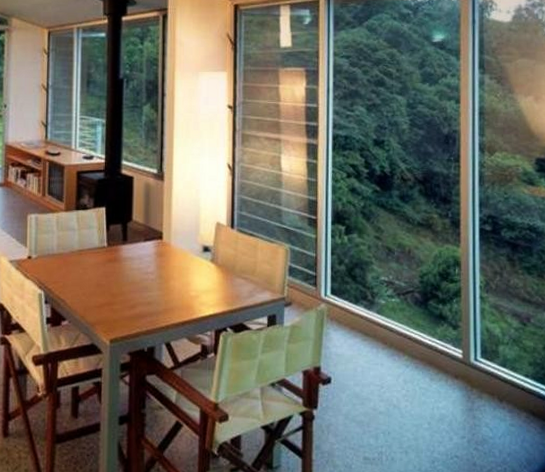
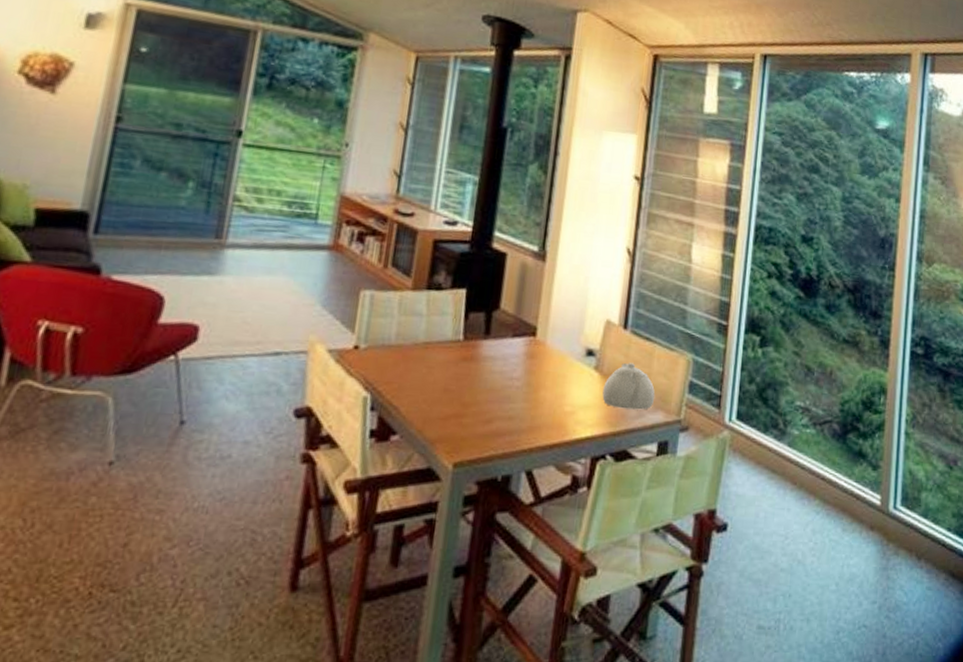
teapot: none [219,255,262,291] -> present [602,363,656,410]

